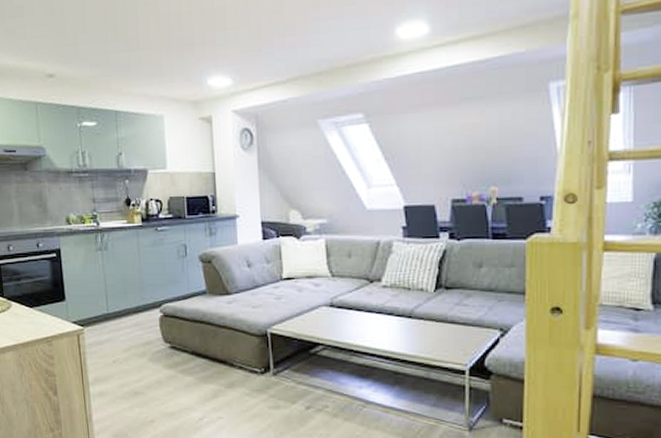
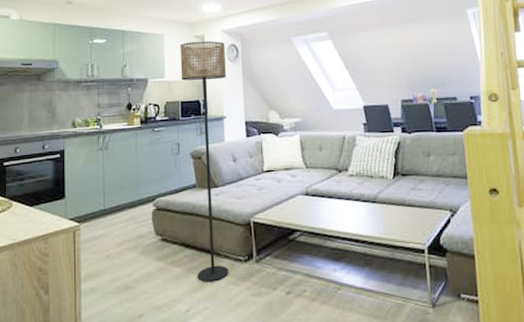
floor lamp: none [183,123,244,392] -> present [180,40,229,282]

